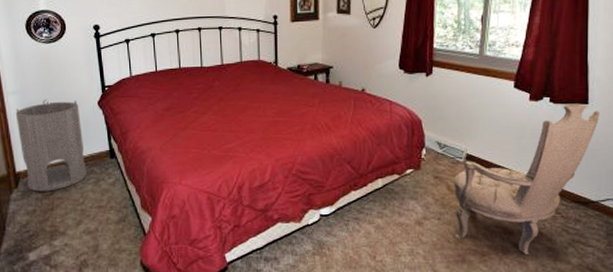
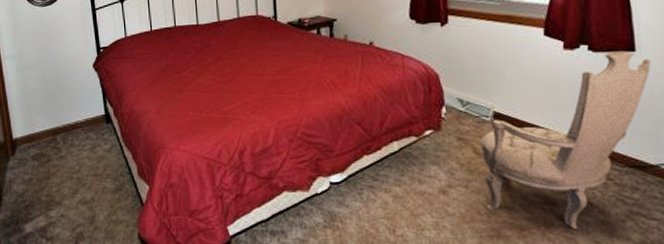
cylinder: present [15,99,87,192] -> none [12,63,83,159]

